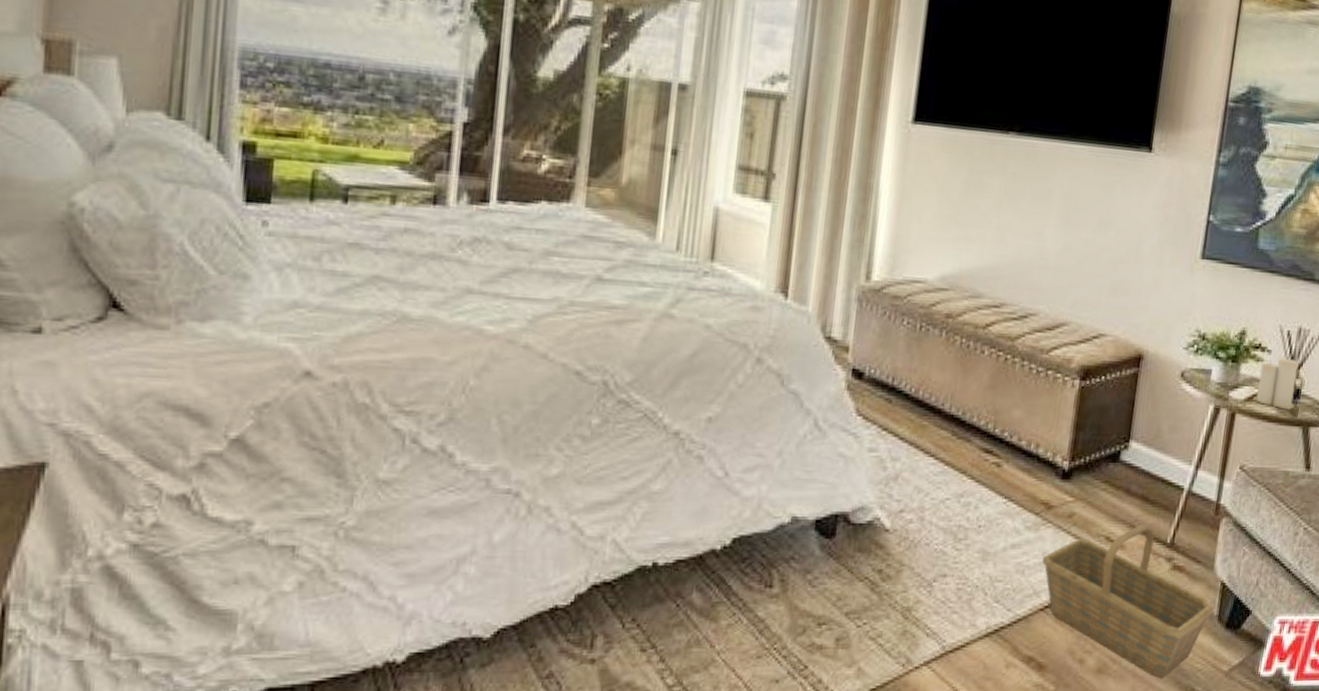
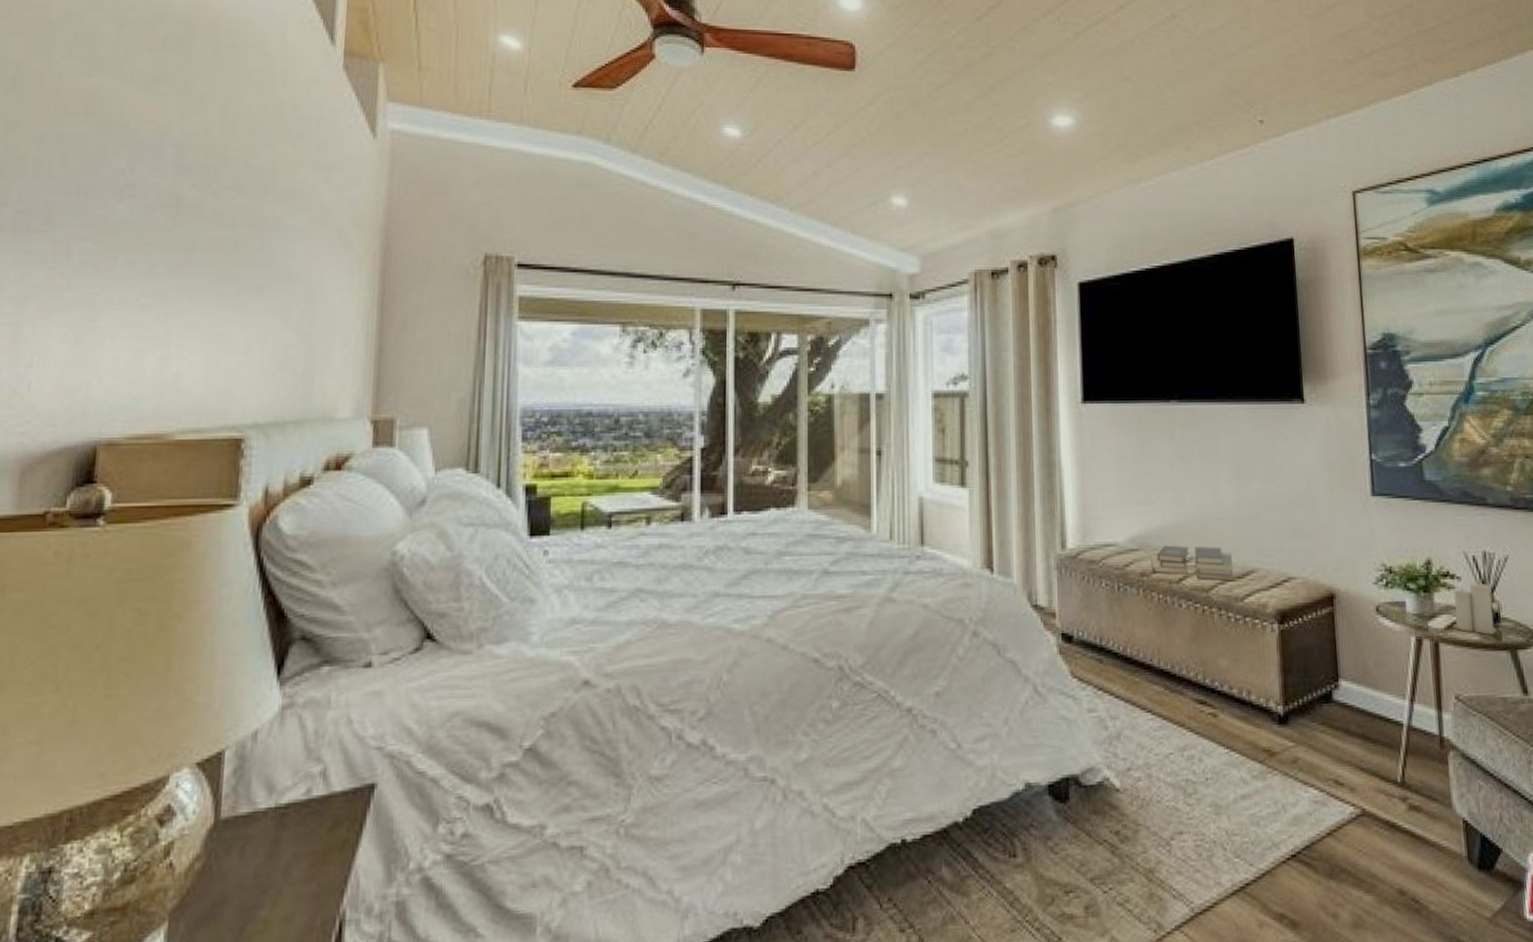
books: none [959,288,1002,321] -> present [1150,545,1189,575]
books: none [1004,293,1046,333] -> present [1193,546,1234,582]
basket: present [1041,525,1214,679] -> none [1274,765,1461,930]

